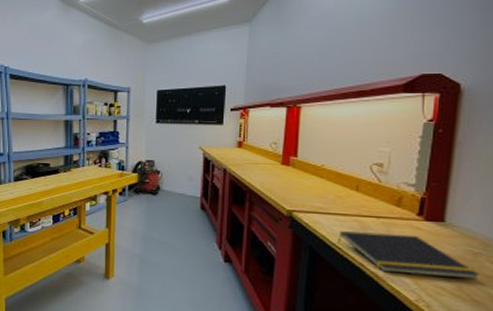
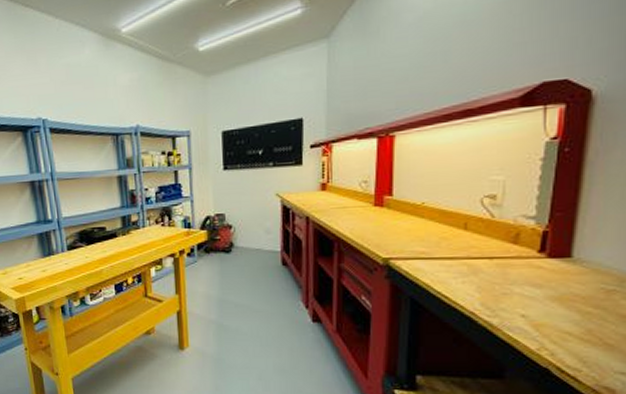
notepad: present [337,231,481,280] -> none [442,275,616,321]

